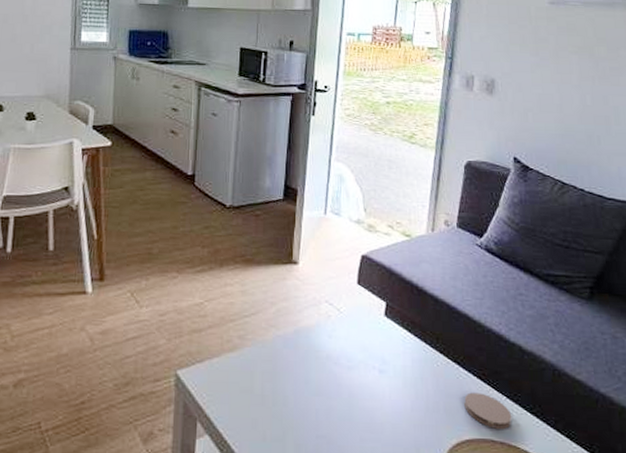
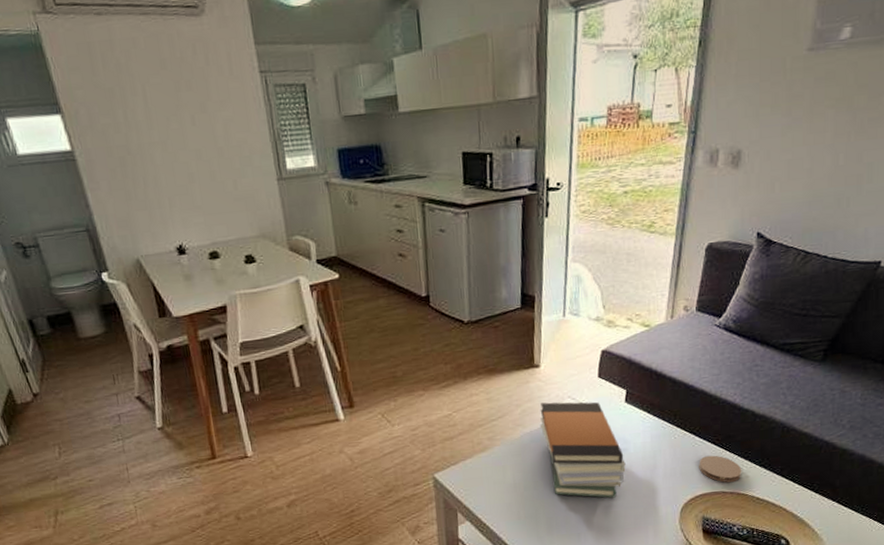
book stack: none [294,304,384,430] -> present [540,402,626,498]

